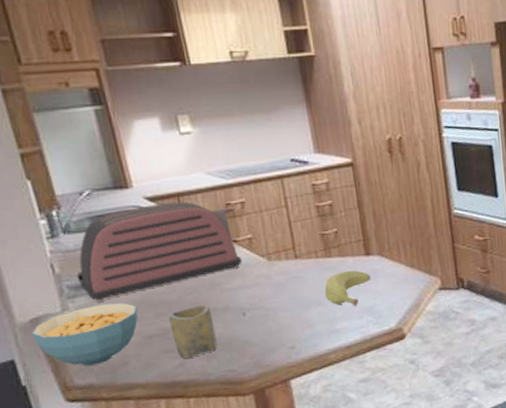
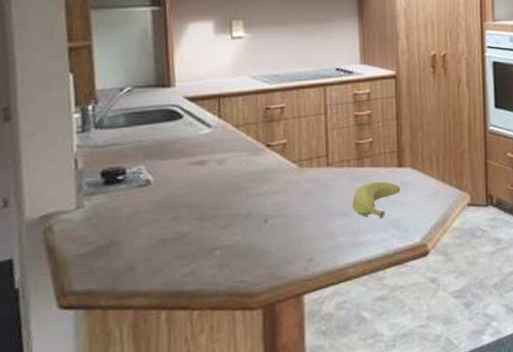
cereal bowl: present [32,303,139,366] -> none [38,203,156,270]
toaster: present [79,201,242,302] -> none [102,103,273,201]
cup: present [168,304,217,359] -> none [187,209,233,266]

